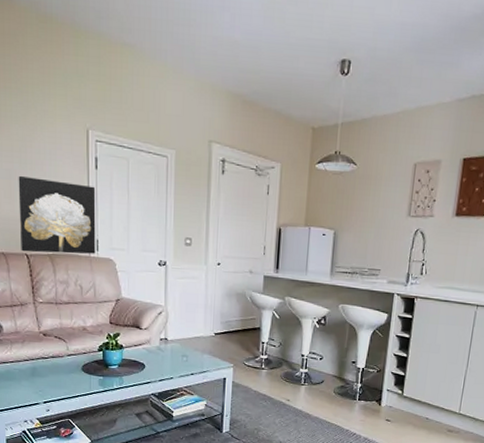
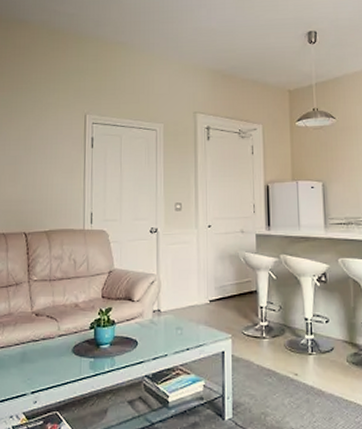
wall art: present [18,175,96,254] -> none [20,160,91,231]

